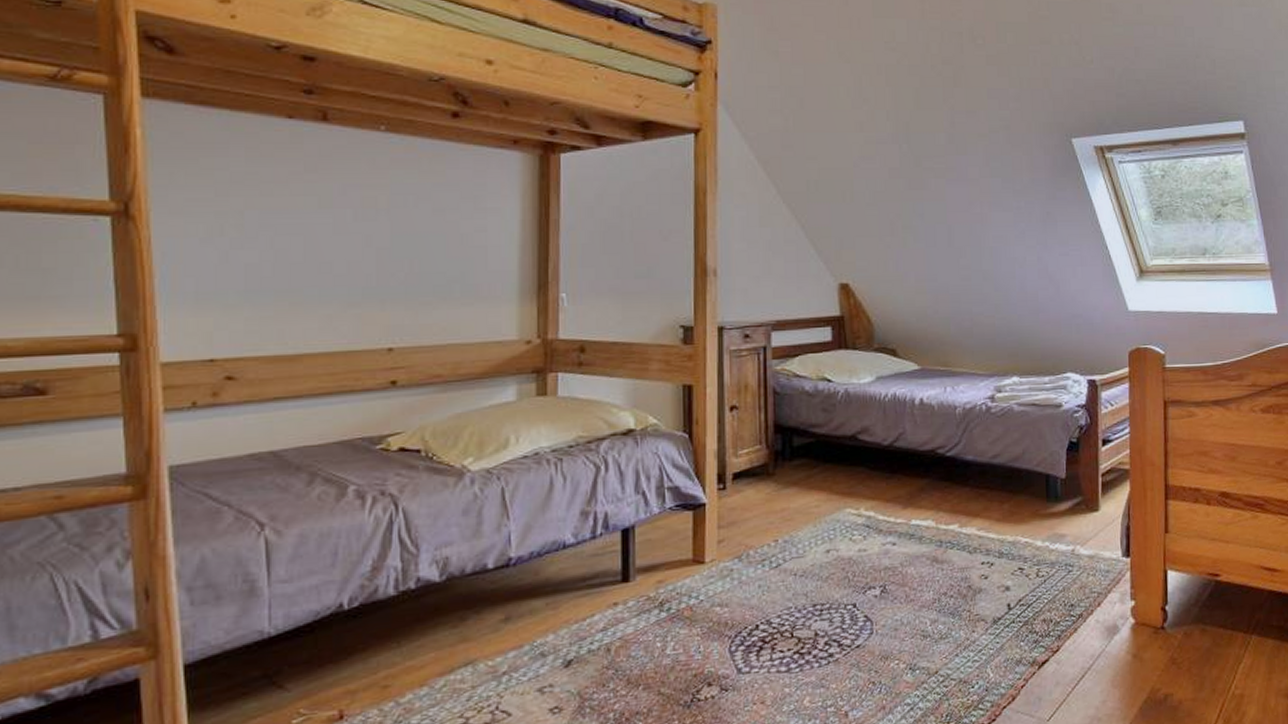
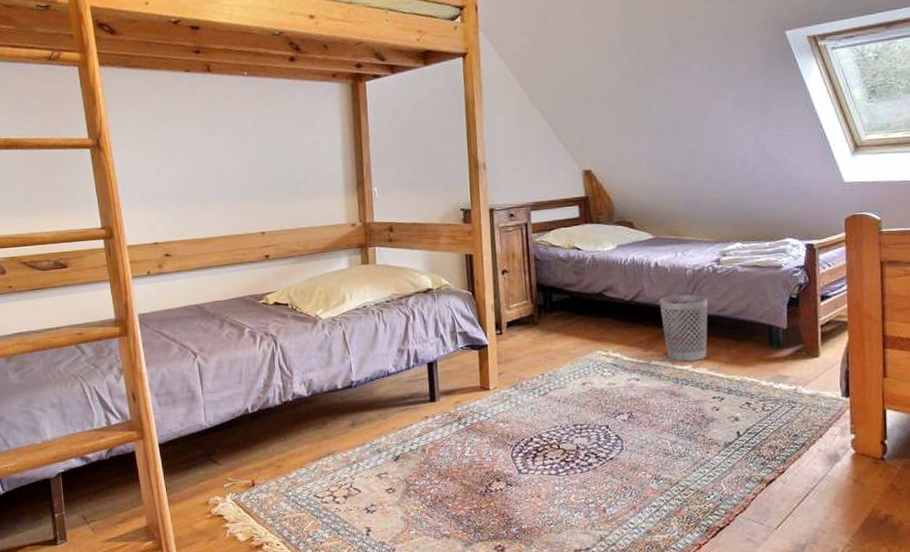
wastebasket: none [923,438,980,520] -> present [659,294,709,362]

